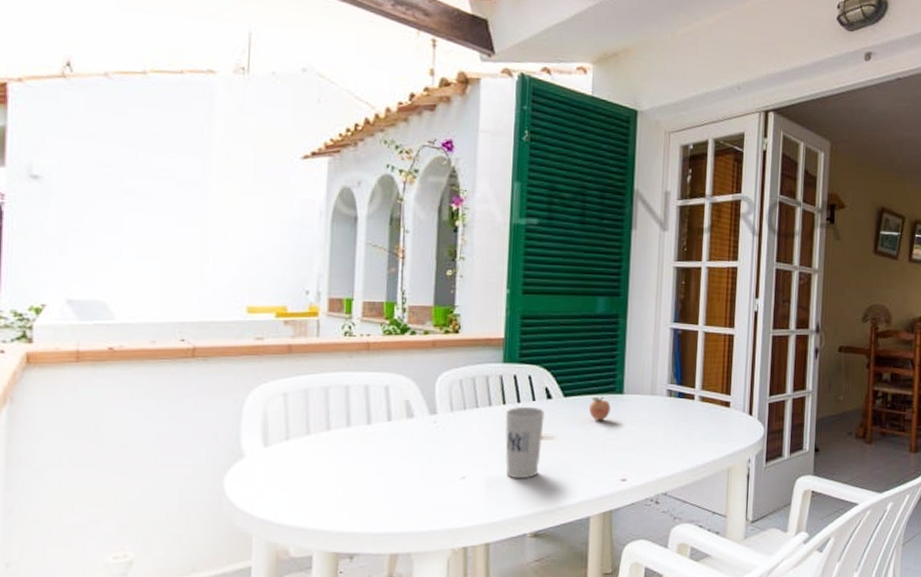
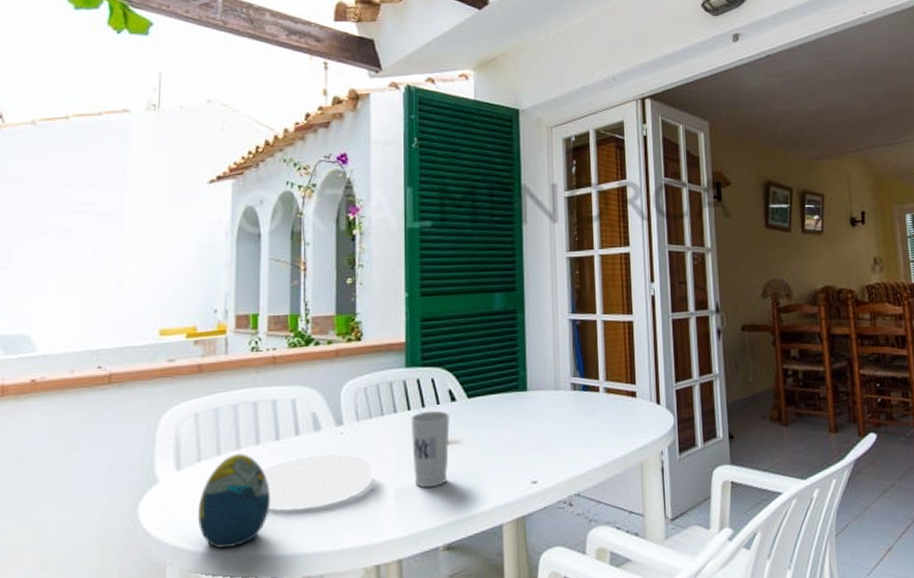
decorative egg: none [285,435,360,523] -> present [197,454,270,548]
plate: none [353,440,465,492] -> present [263,454,373,510]
fruit: present [588,396,611,421] -> none [493,395,515,421]

